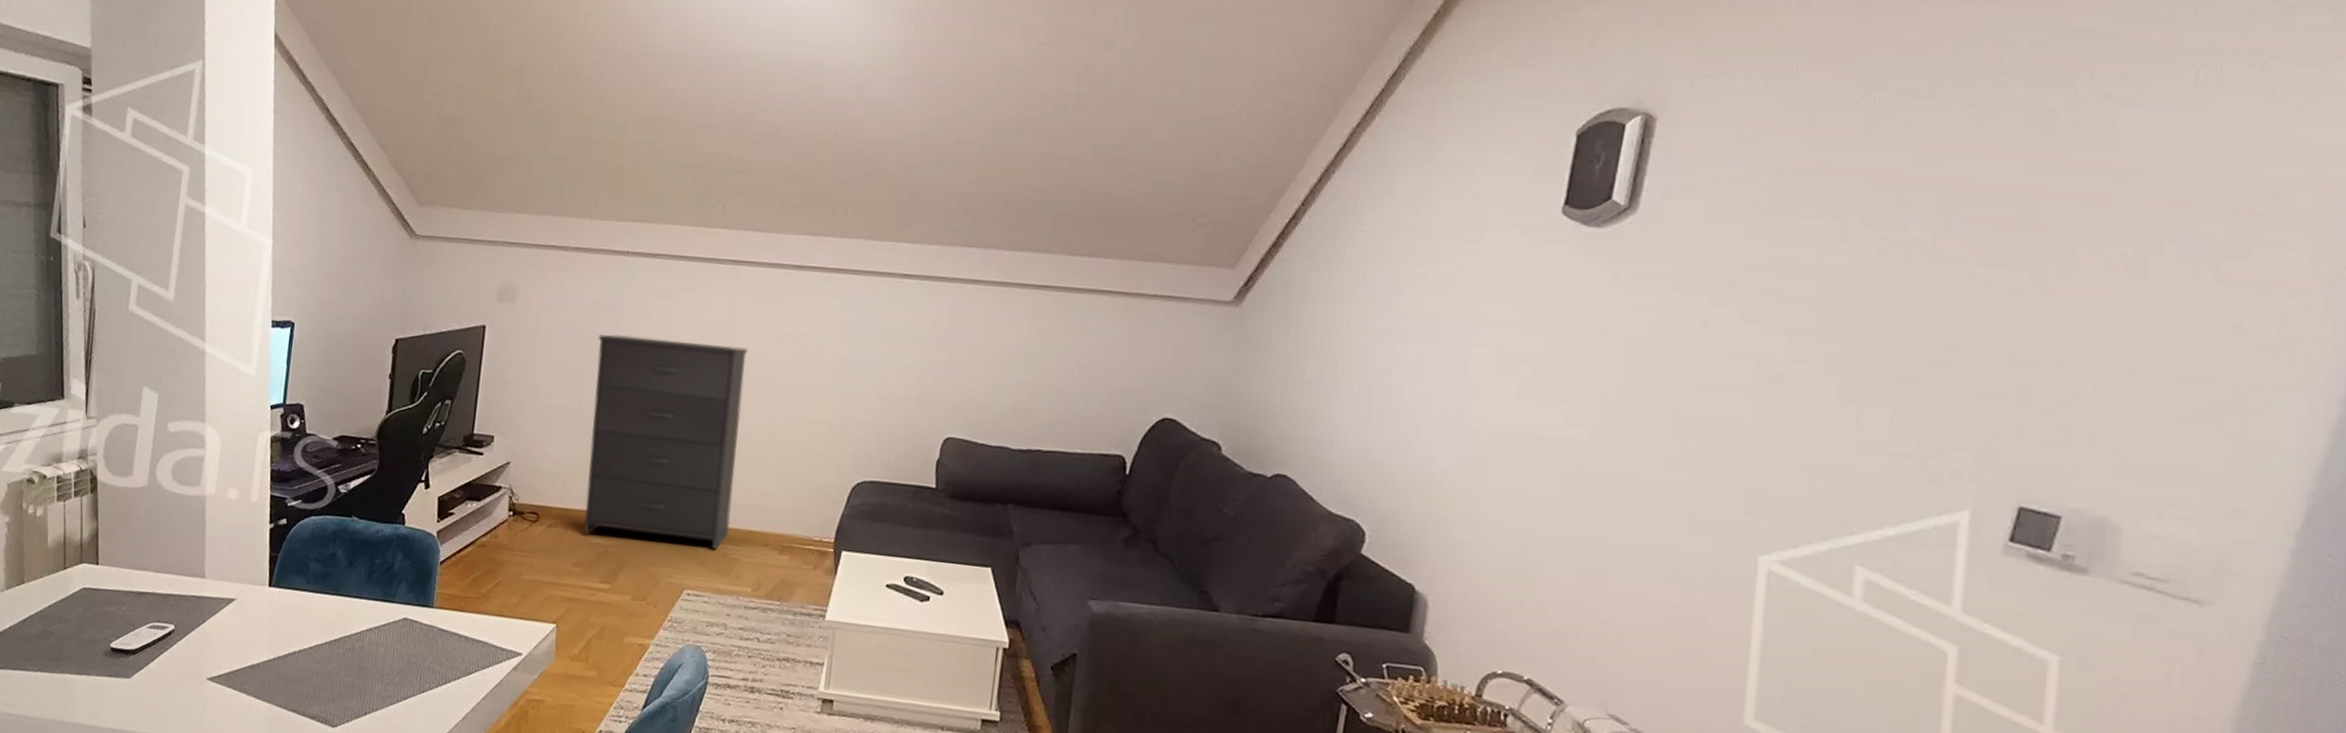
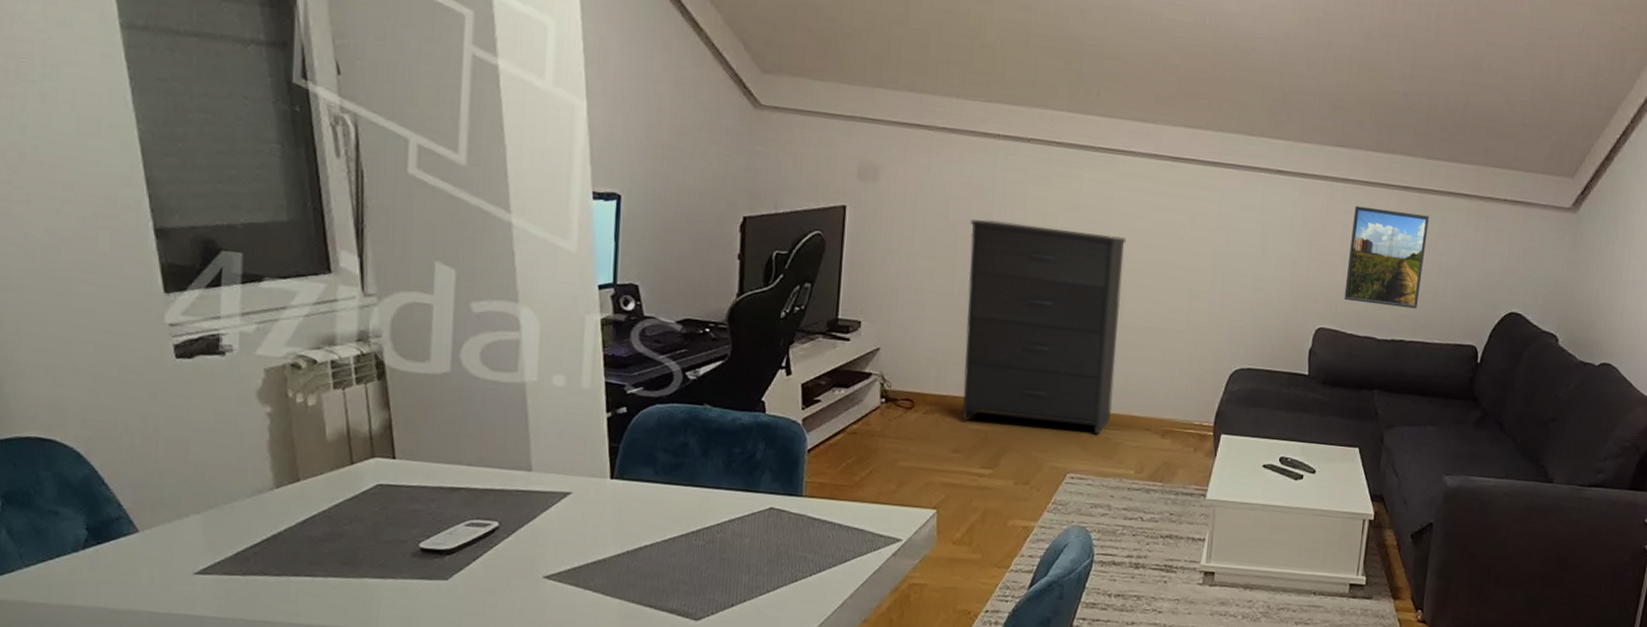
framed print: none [974,307,1069,416] -> present [1344,205,1430,309]

